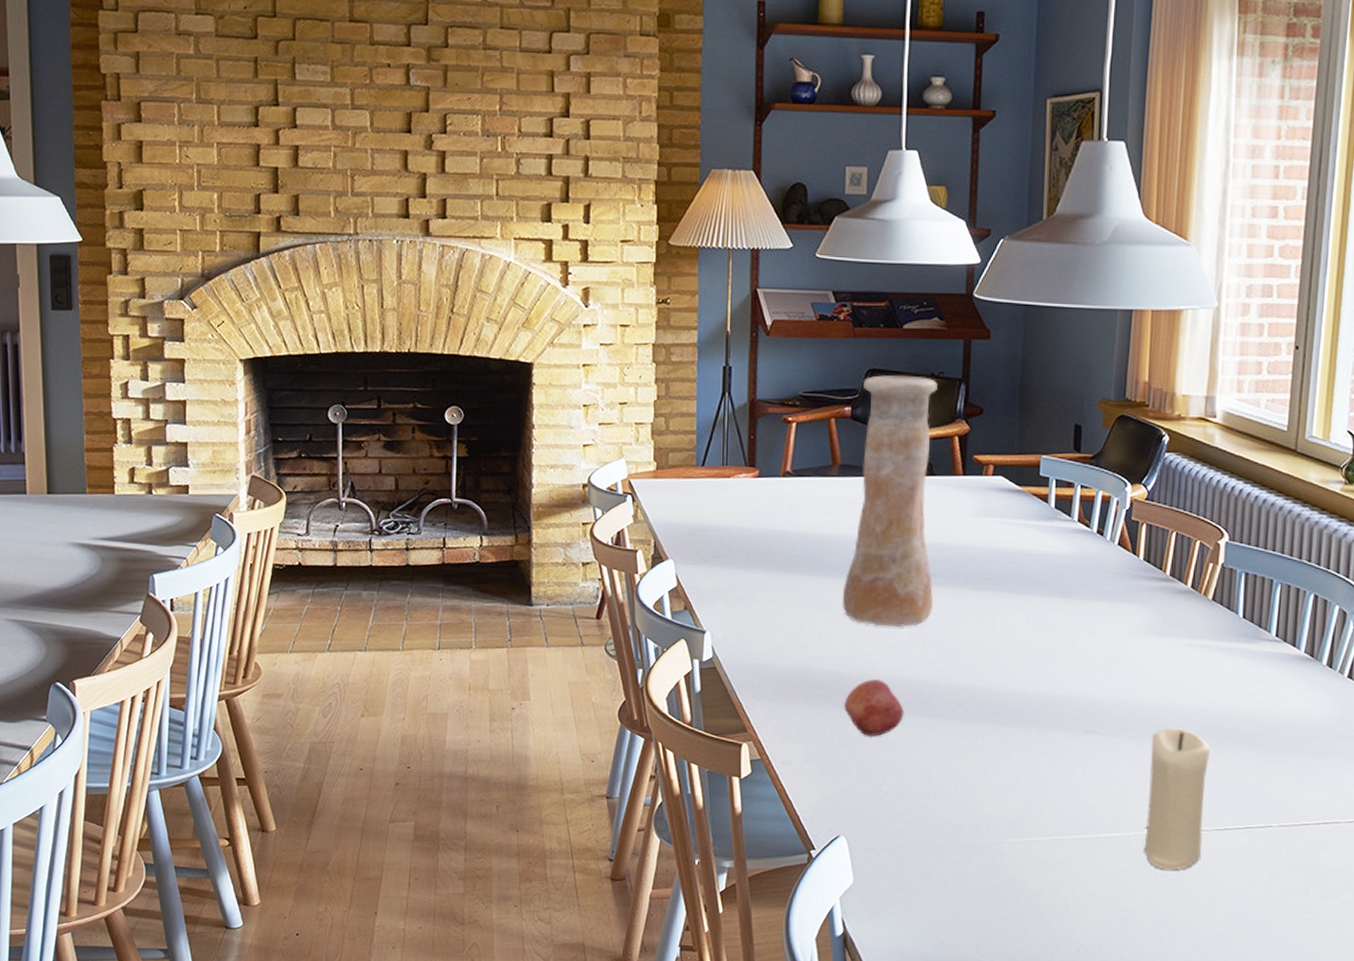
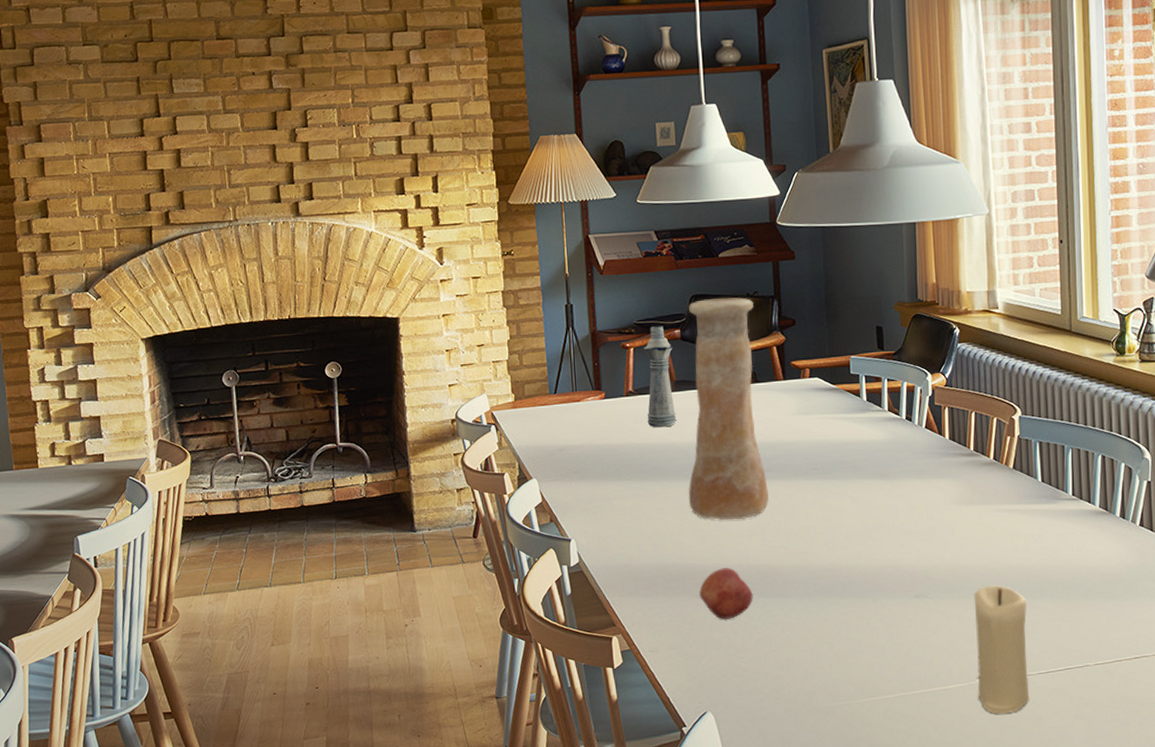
bottle: none [804,400,841,516] -> present [644,326,677,428]

